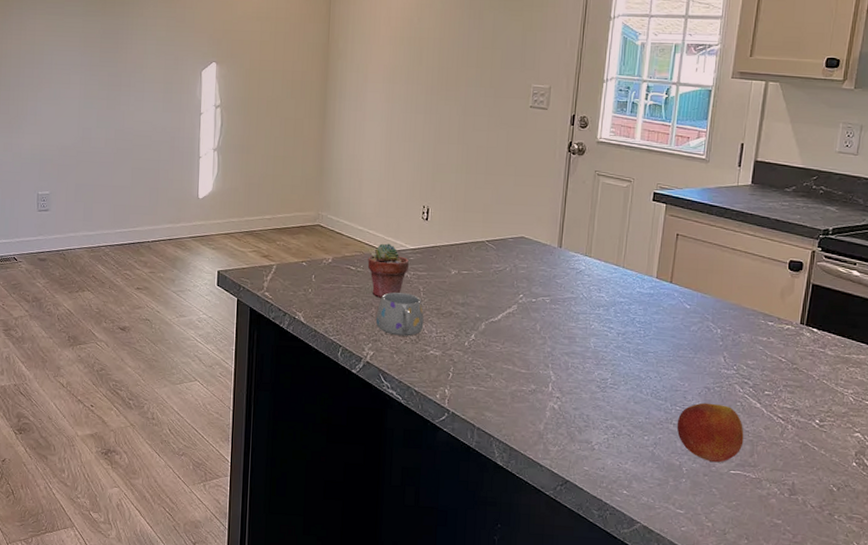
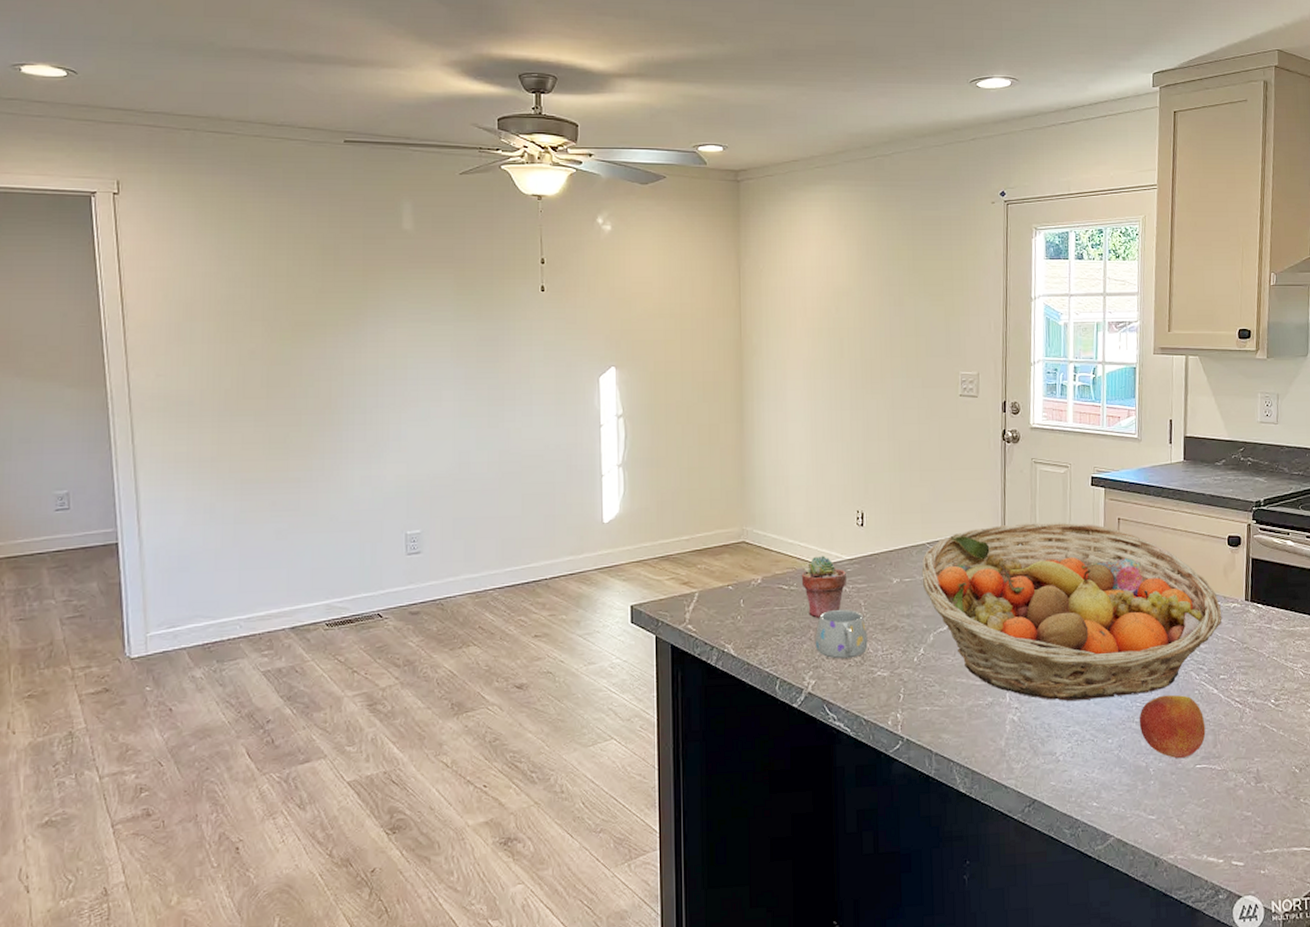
fruit basket: none [479,230,774,399] -> present [921,522,1222,701]

